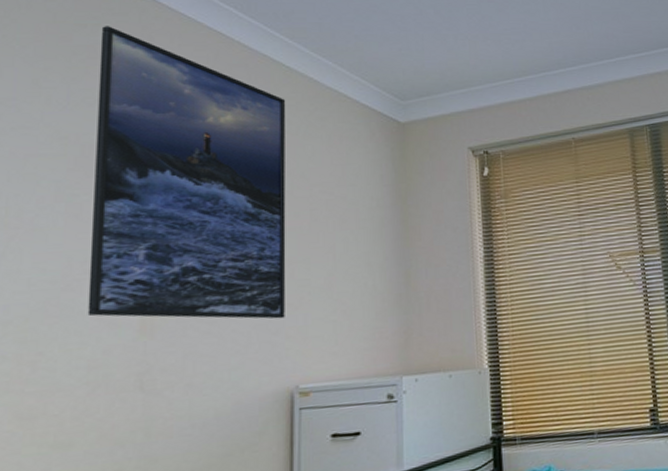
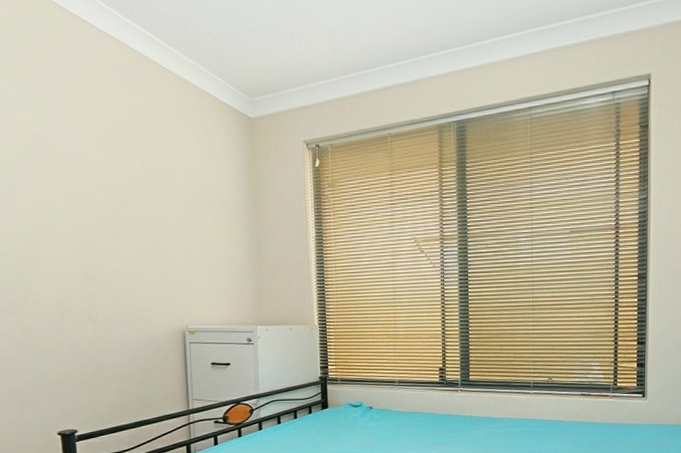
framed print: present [87,26,286,319] -> none [31,33,176,276]

